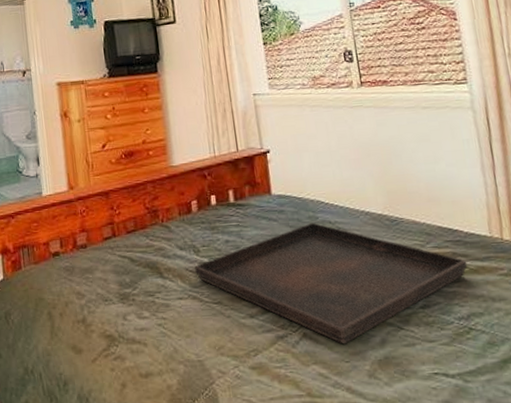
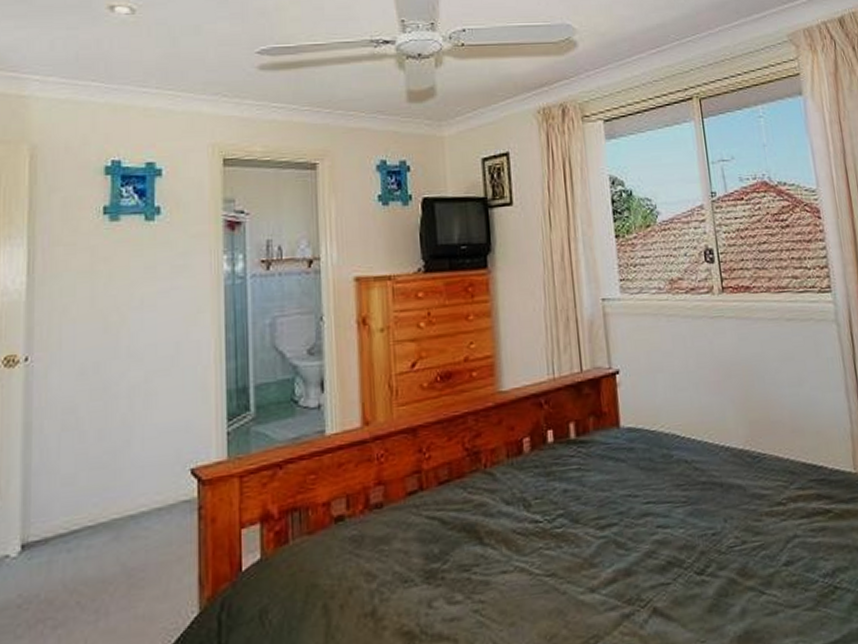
serving tray: present [195,222,468,344] -> none [524,462,833,619]

